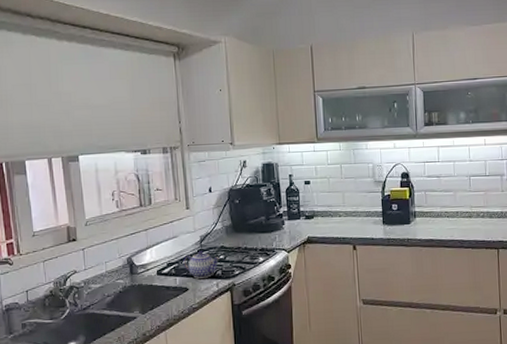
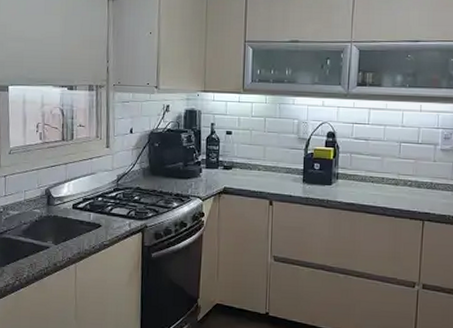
teapot: present [183,250,220,279] -> none [99,189,134,217]

